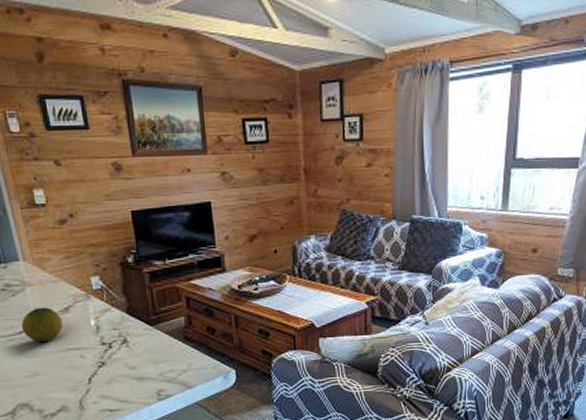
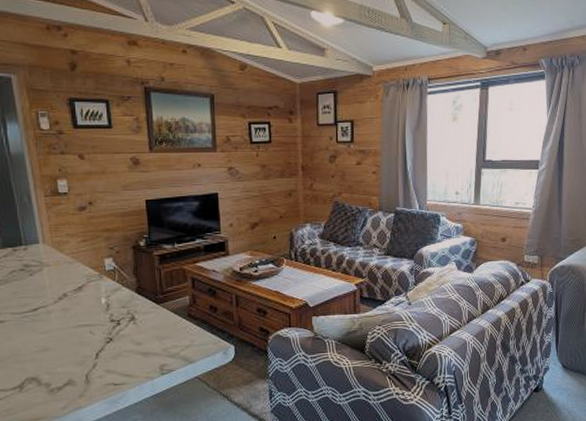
fruit: present [21,307,63,342] -> none [35,286,75,318]

